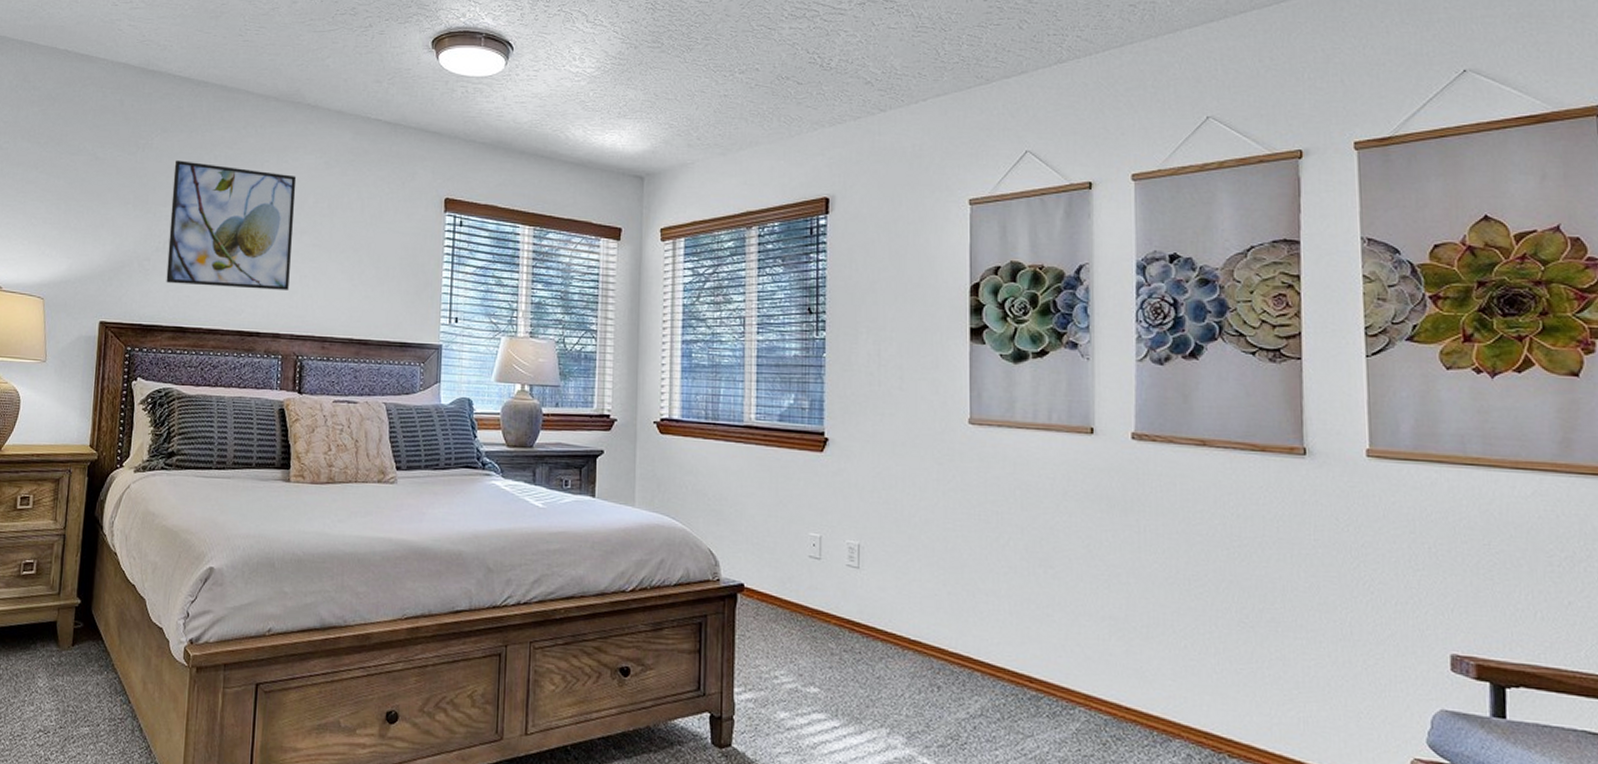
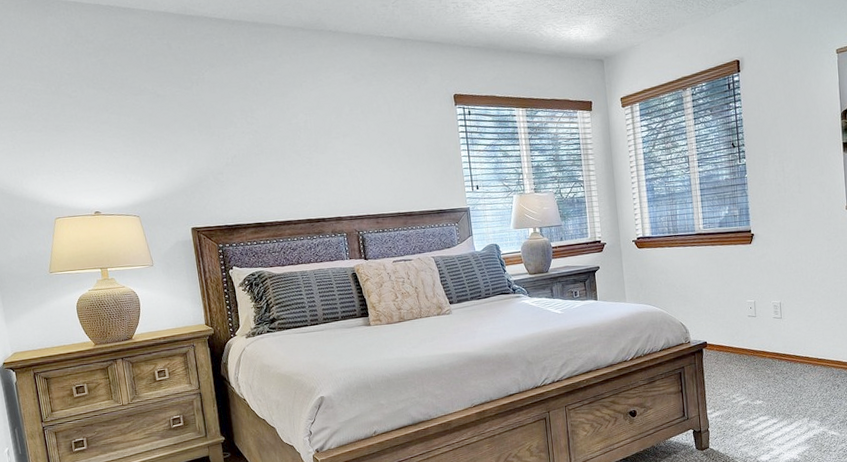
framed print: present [166,160,297,290] -> none [226,89,342,190]

